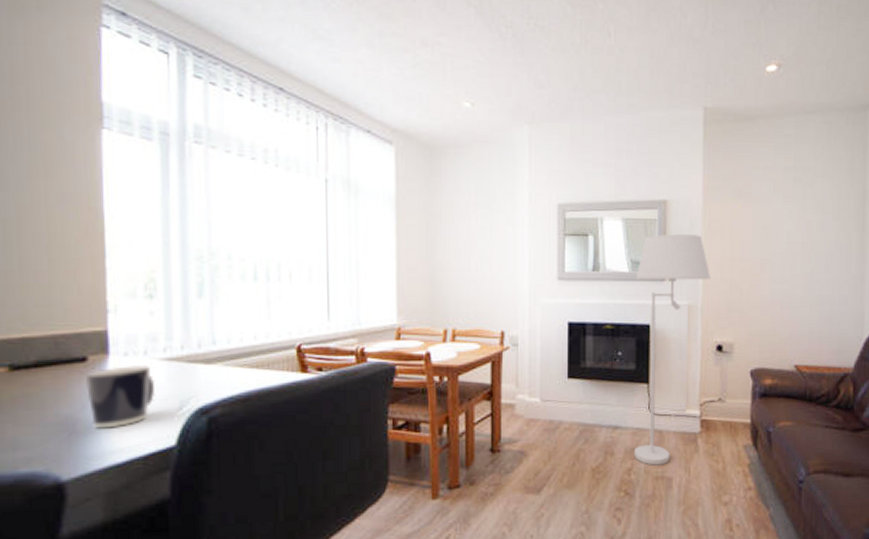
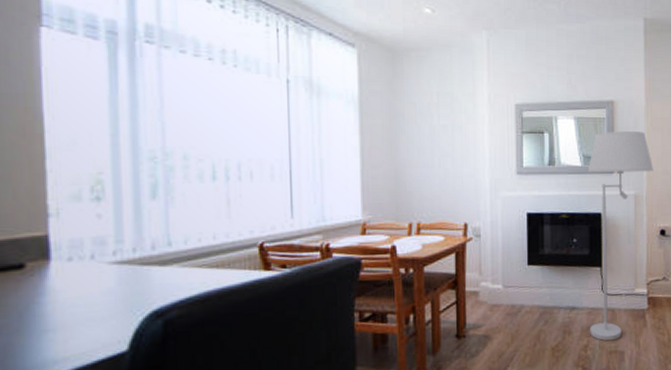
mug: present [84,364,156,429] -> none [22,269,105,338]

